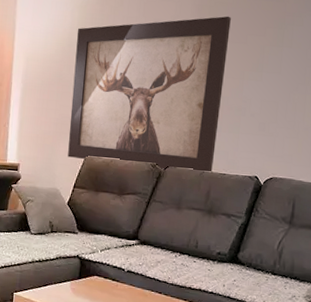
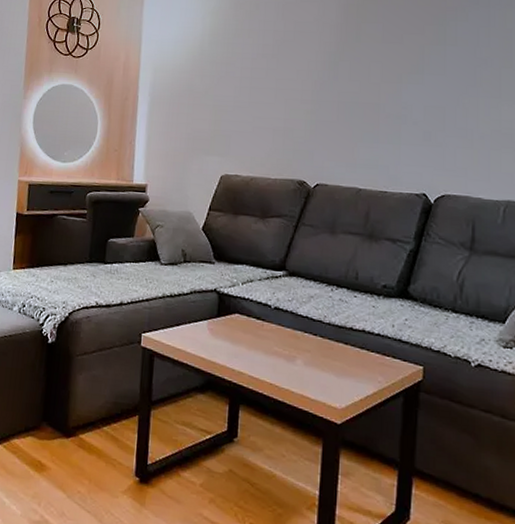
wall art: present [68,16,231,174] -> none [201,14,383,192]

